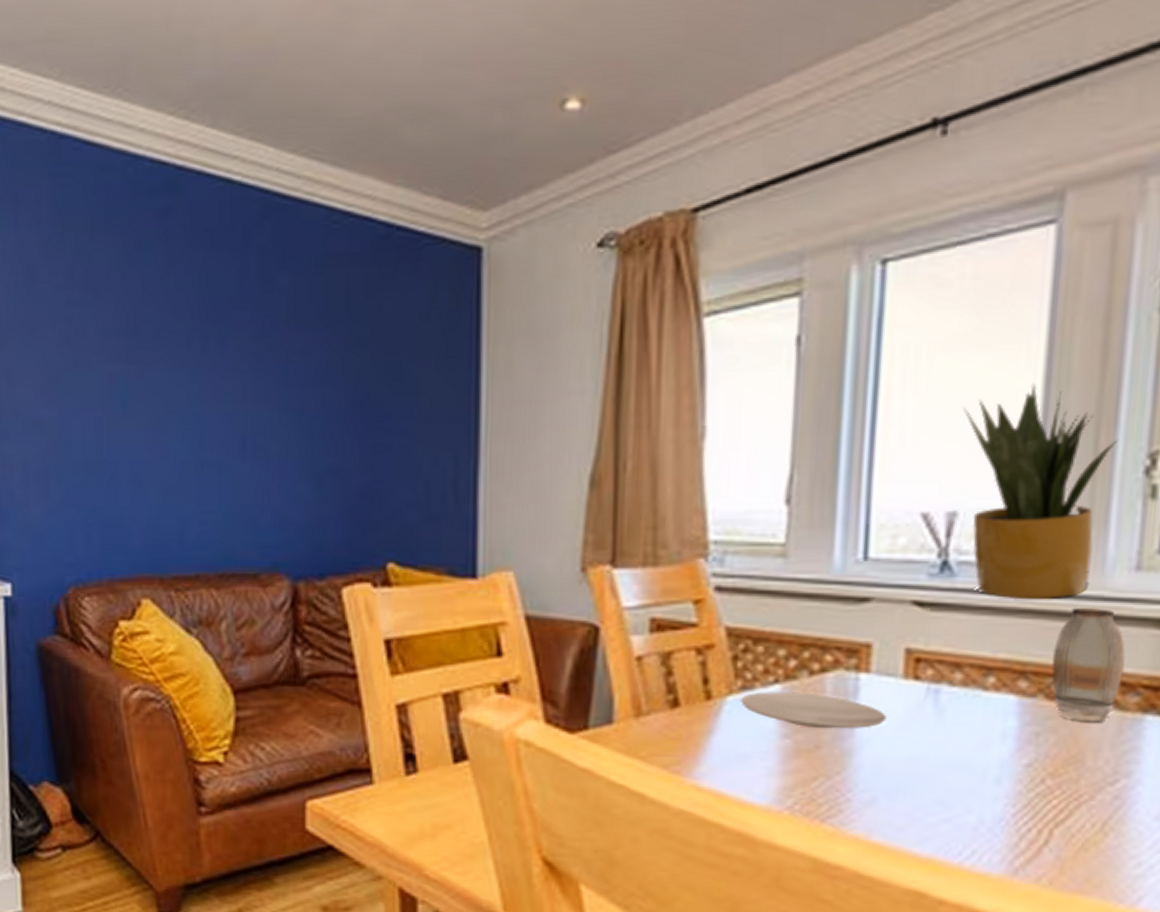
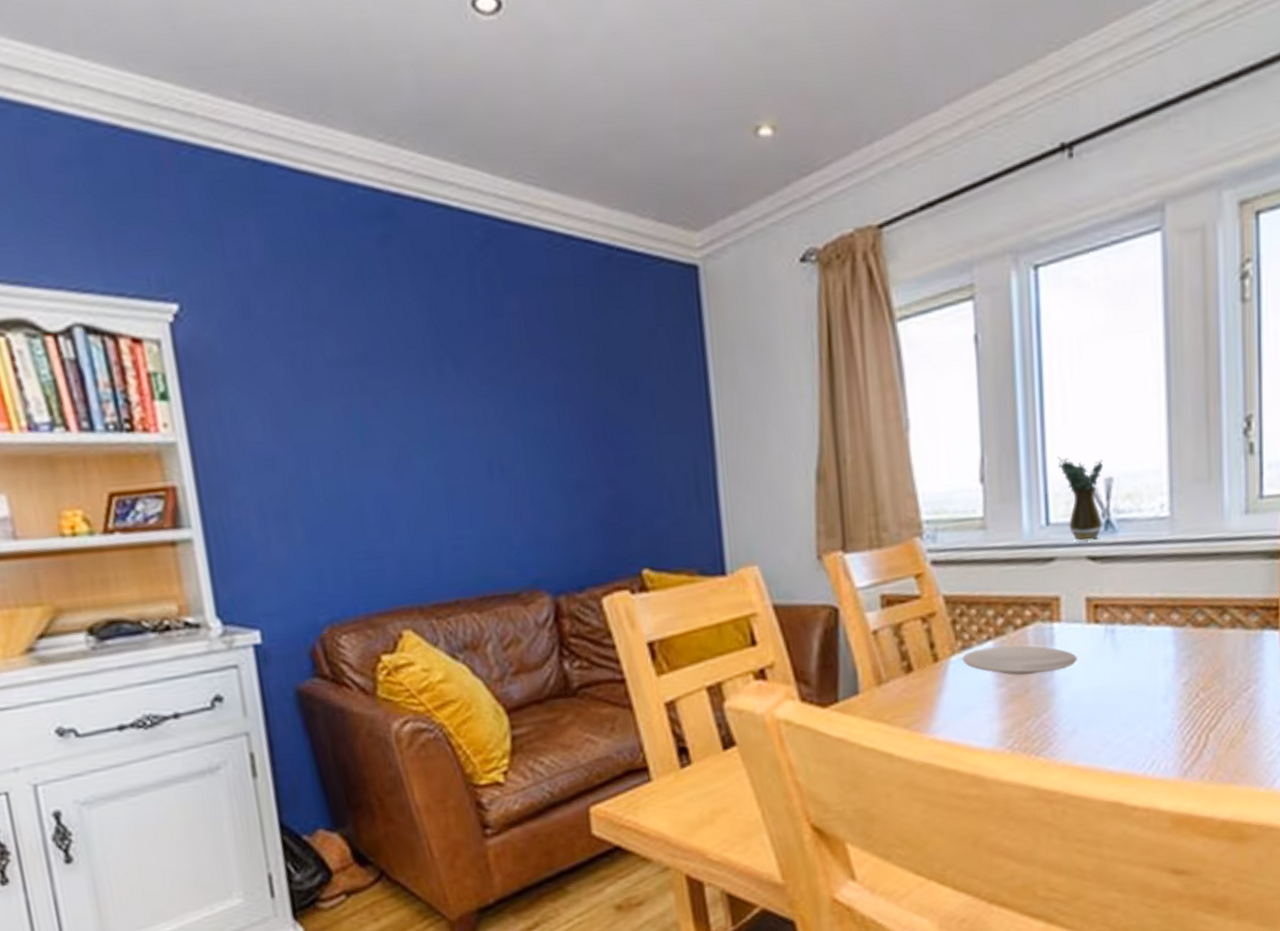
vase: none [886,482,947,582] -> present [1057,457,1104,541]
planter: present [963,383,1119,599] -> none [1108,365,1223,547]
vase: present [1051,608,1126,723] -> none [1194,547,1245,642]

